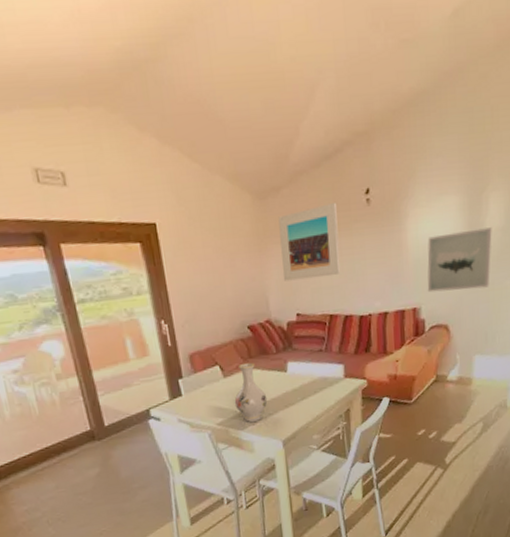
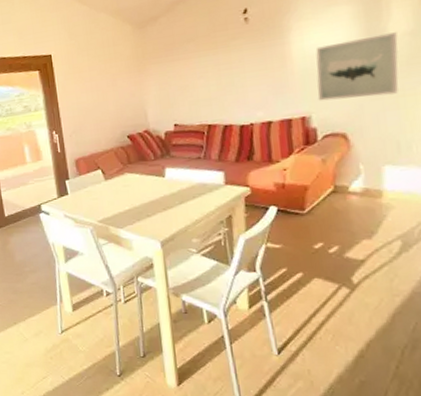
vase: present [234,362,268,422] -> none [114,167,146,222]
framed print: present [278,203,340,281] -> none [156,25,218,96]

